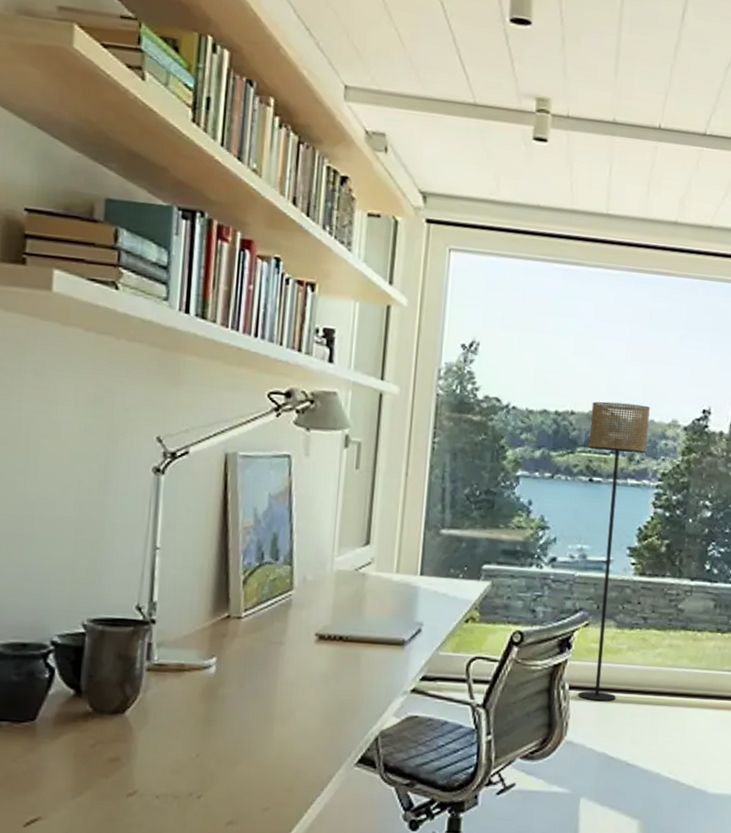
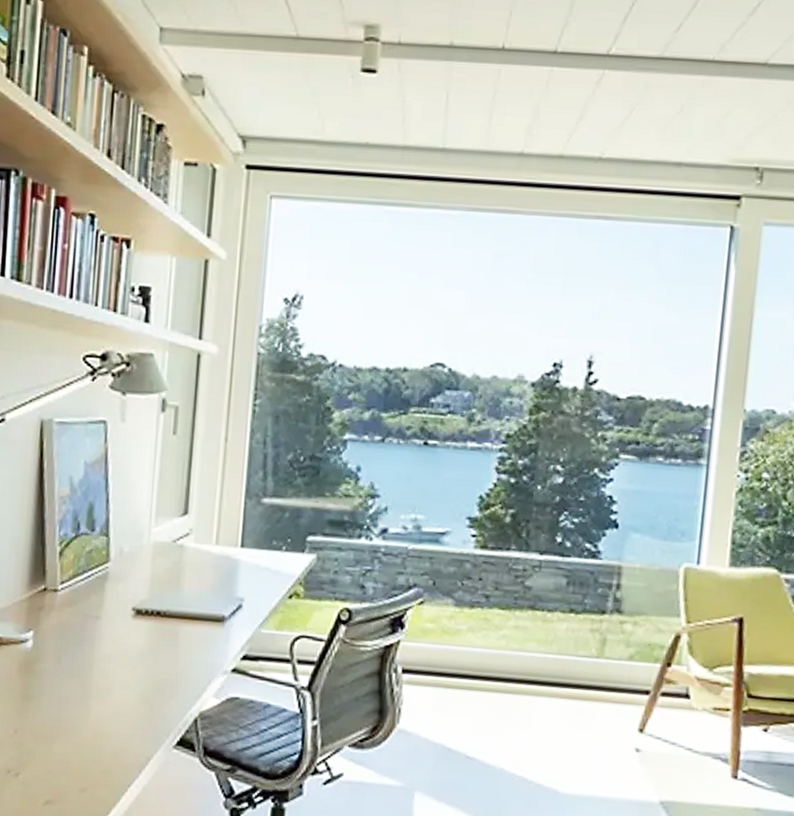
floor lamp: present [578,401,650,701] -> none [412,356,492,687]

